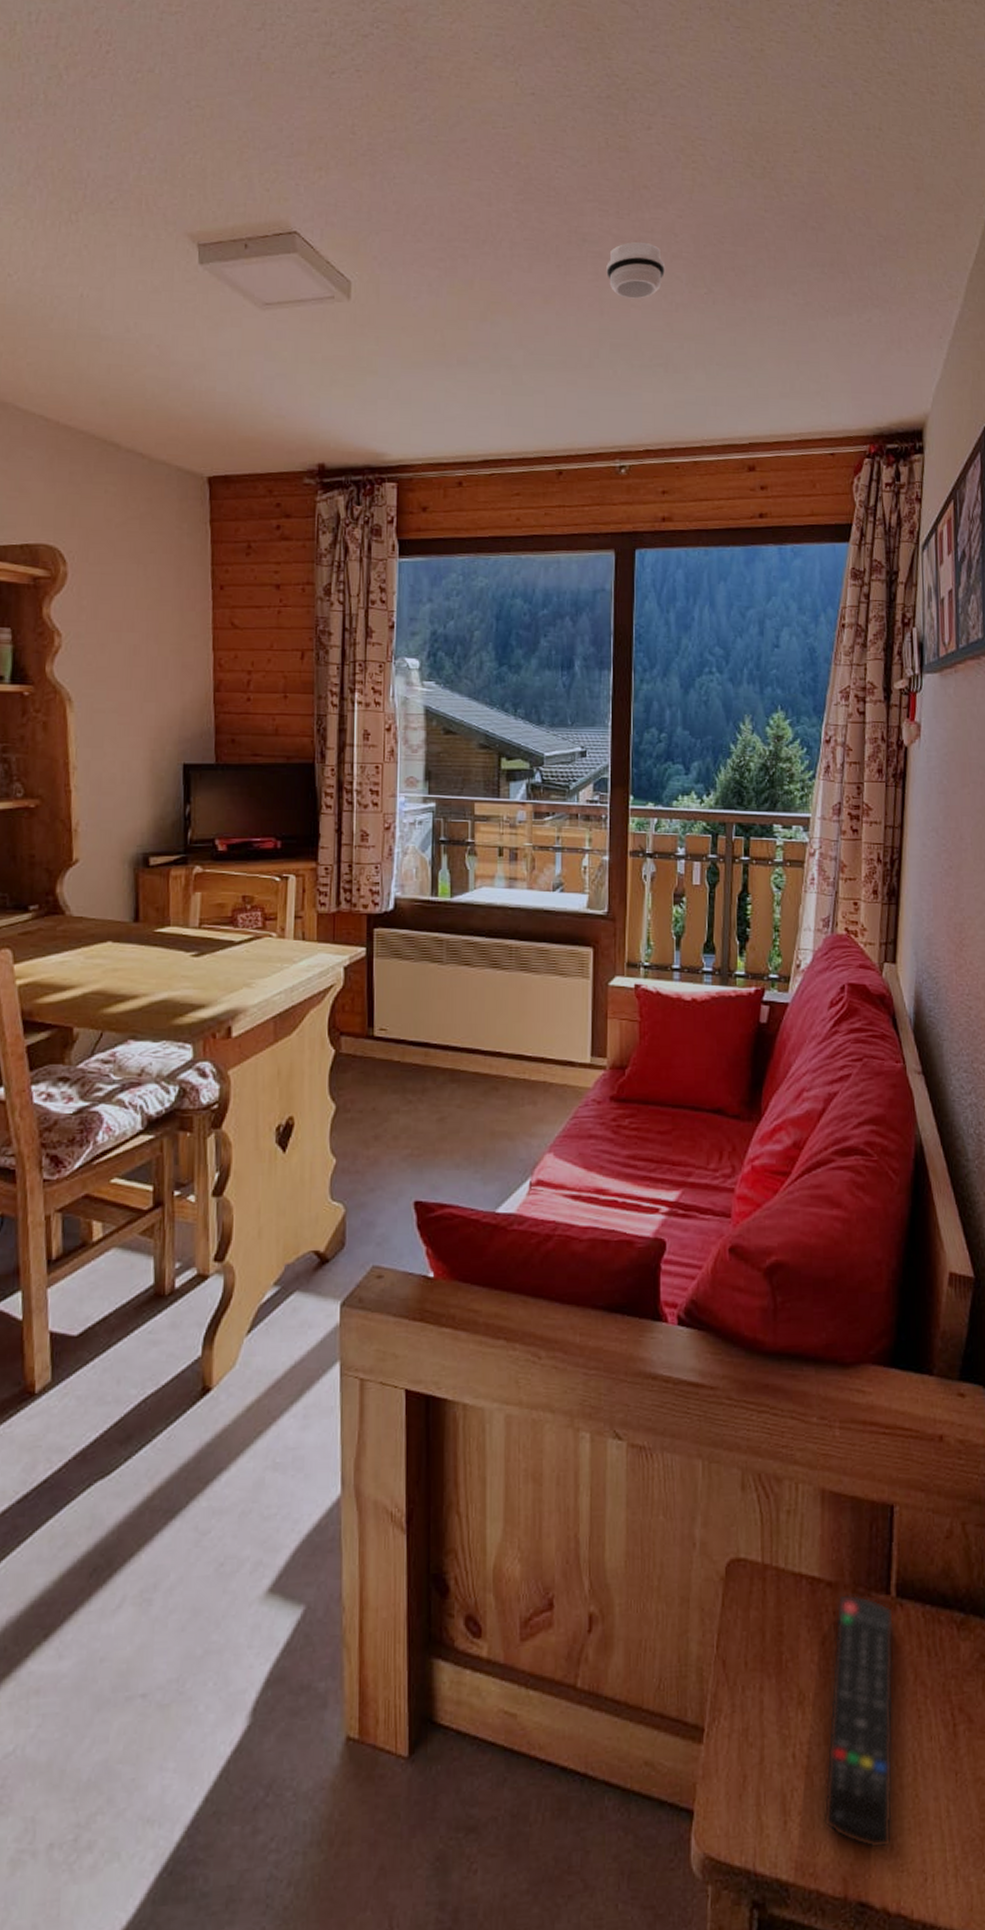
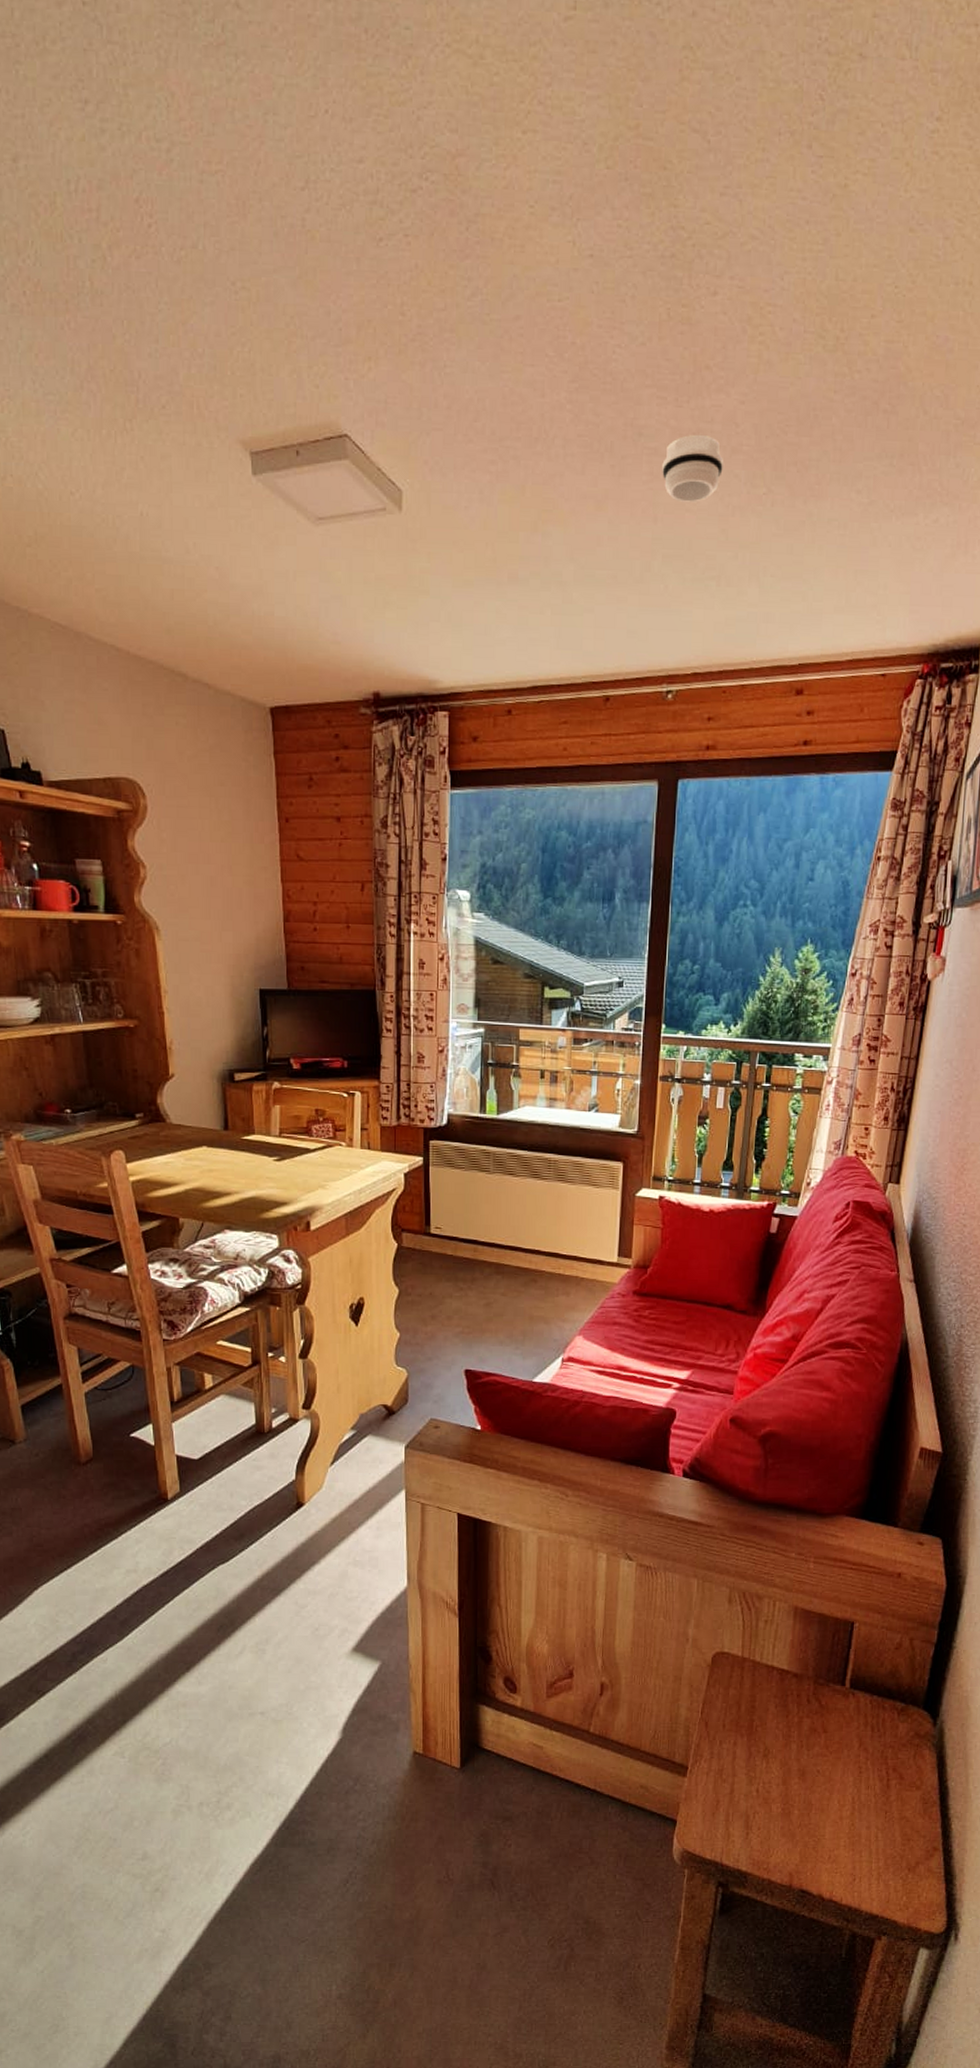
remote control: present [823,1594,895,1850] -> none [777,1683,847,1857]

